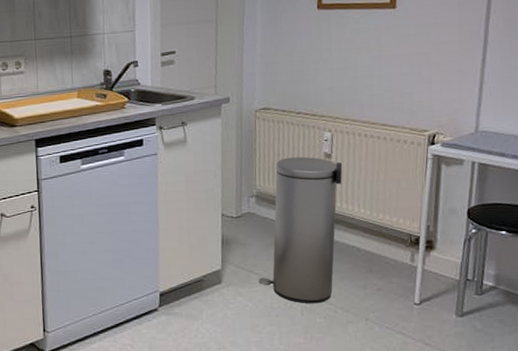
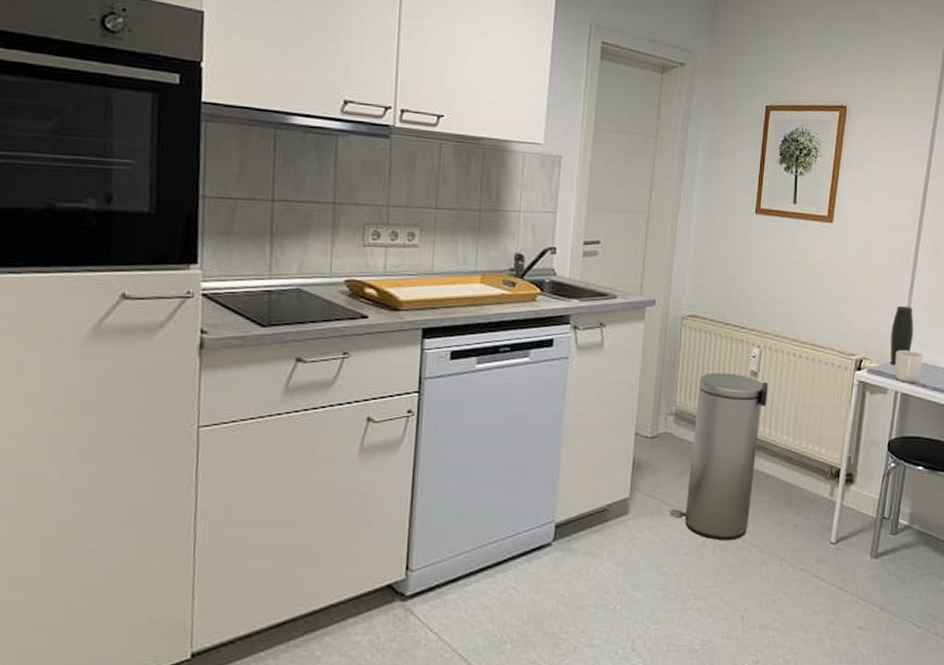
vase: none [464,79,489,138] -> present [891,305,914,366]
mug: none [469,121,501,153] -> present [894,349,924,382]

